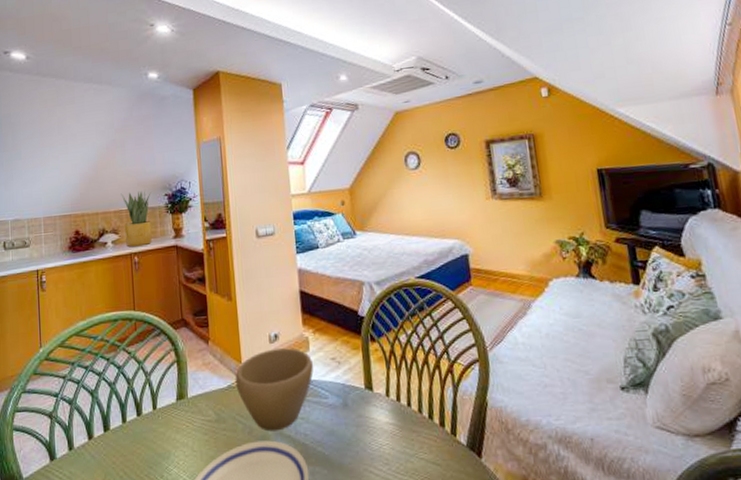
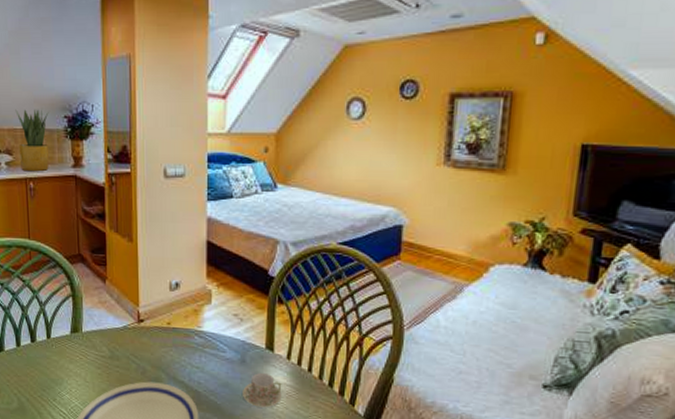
bowl: present [235,348,314,432] -> none [131,297,213,376]
teacup: none [348,414,387,452] -> present [243,372,282,408]

